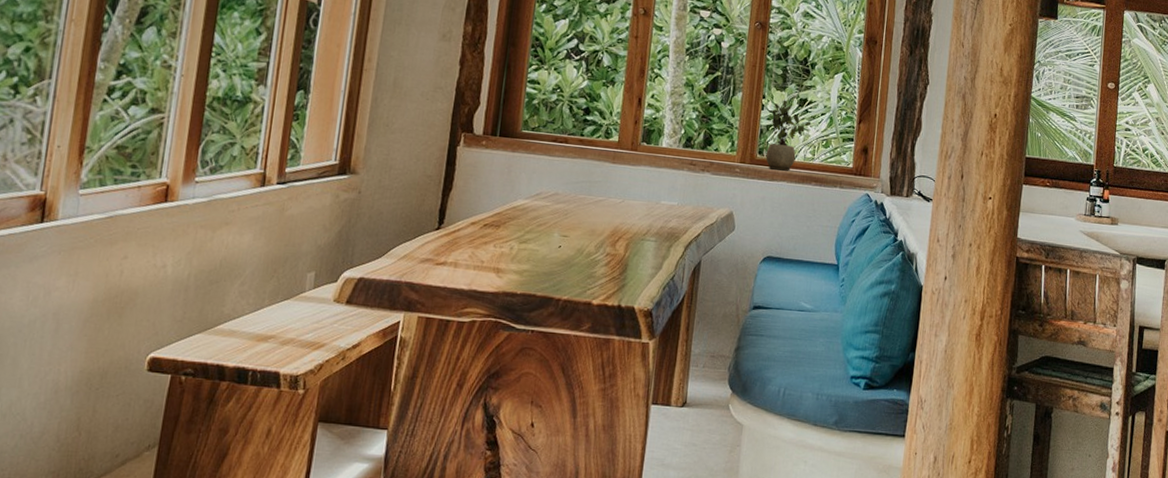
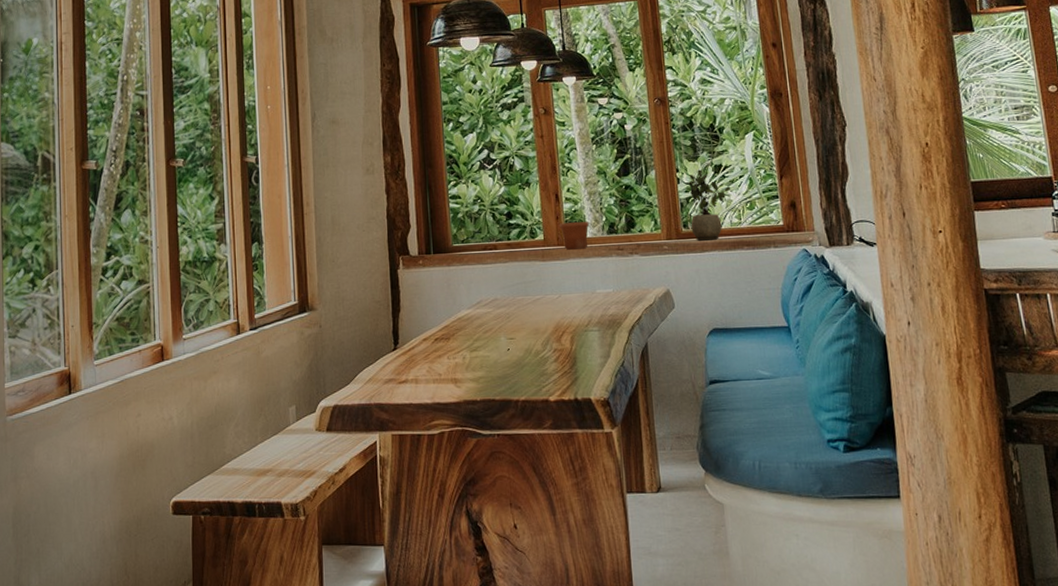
planter: none [636,128,667,159] -> present [559,220,589,251]

